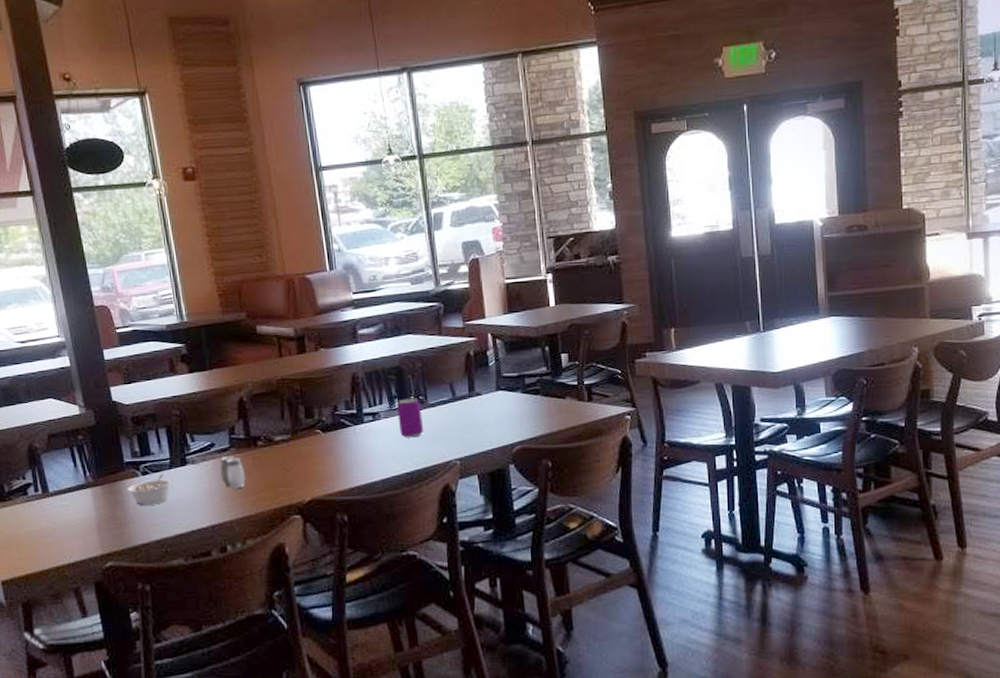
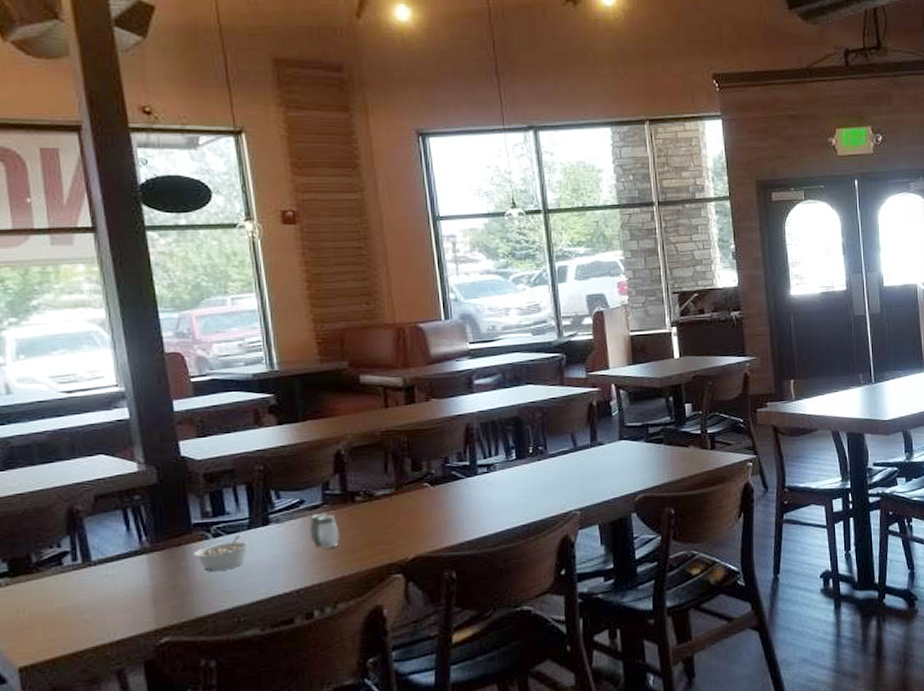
beverage can: present [397,398,424,438] -> none [514,448,543,490]

